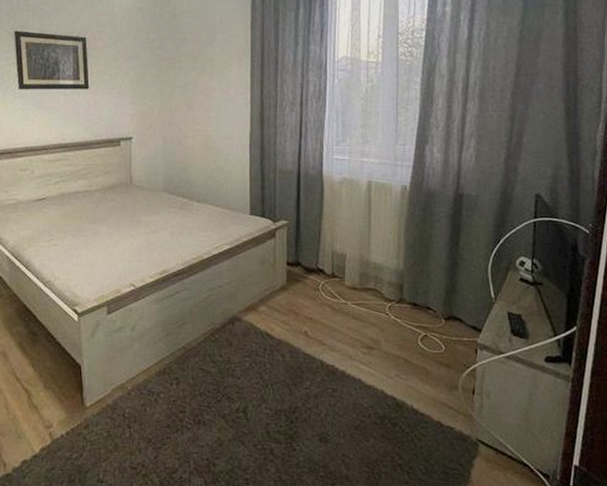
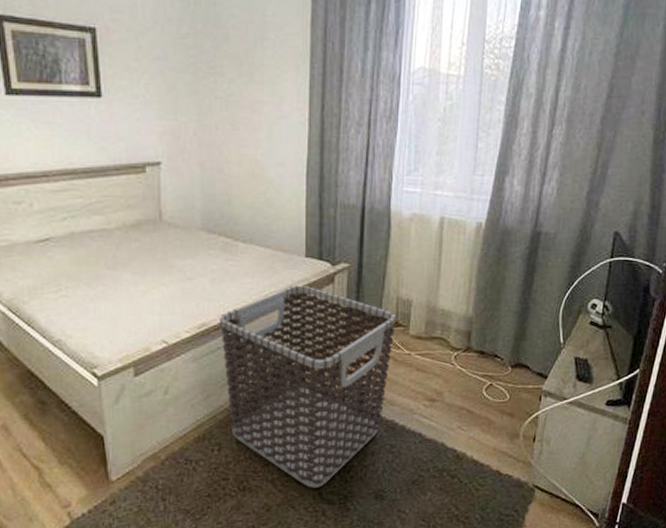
clothes hamper: none [178,239,332,426] -> present [220,285,396,488]

